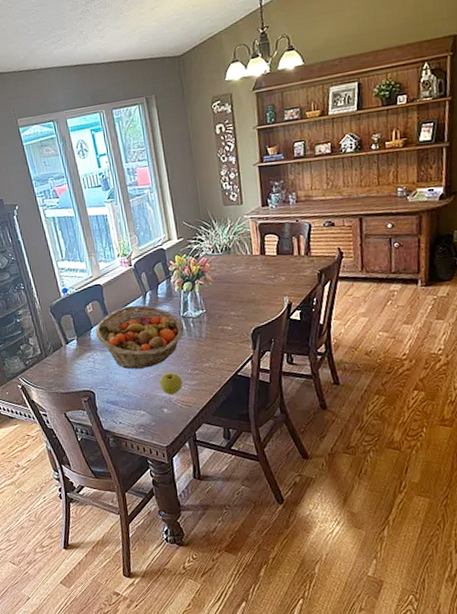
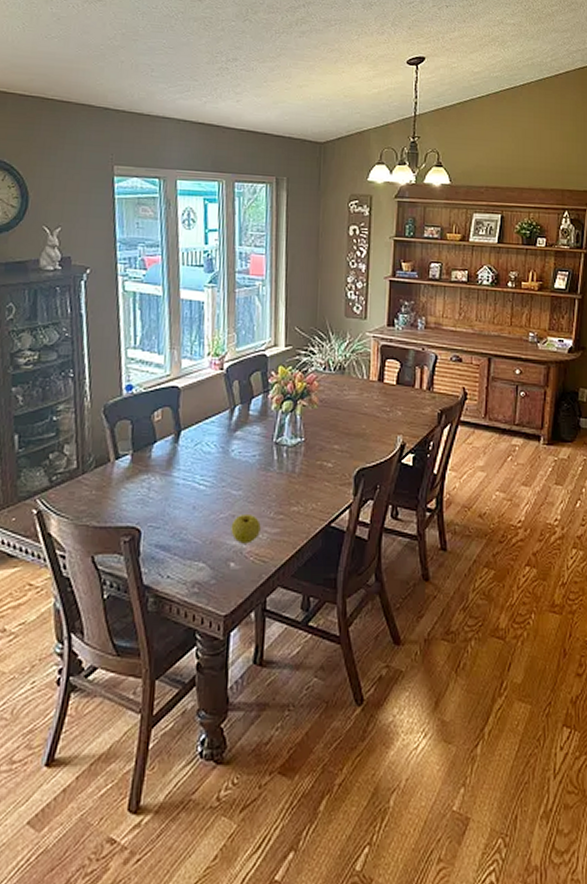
fruit basket: present [95,305,184,369] -> none [158,419,274,504]

